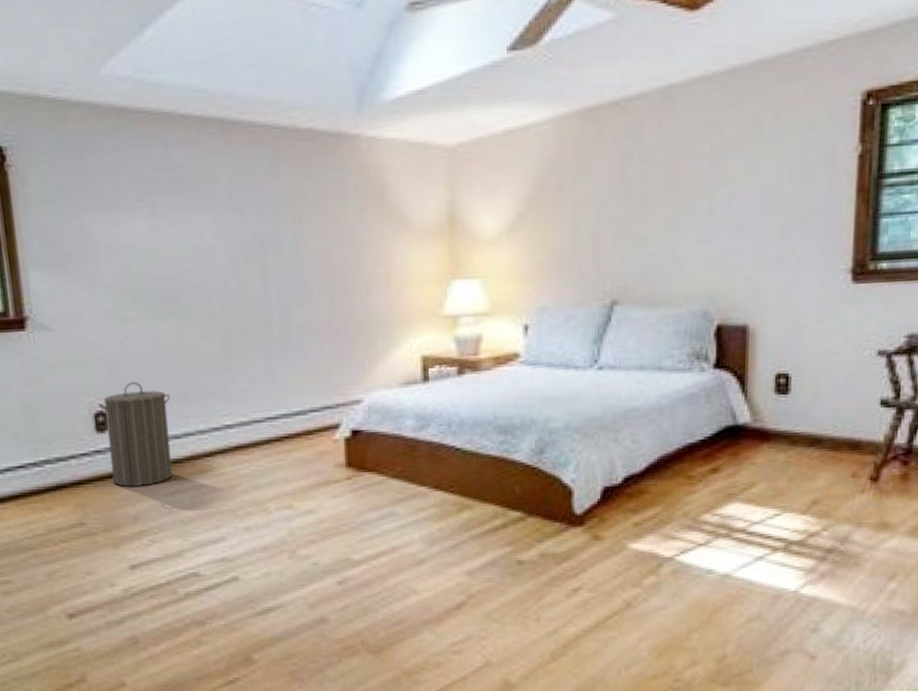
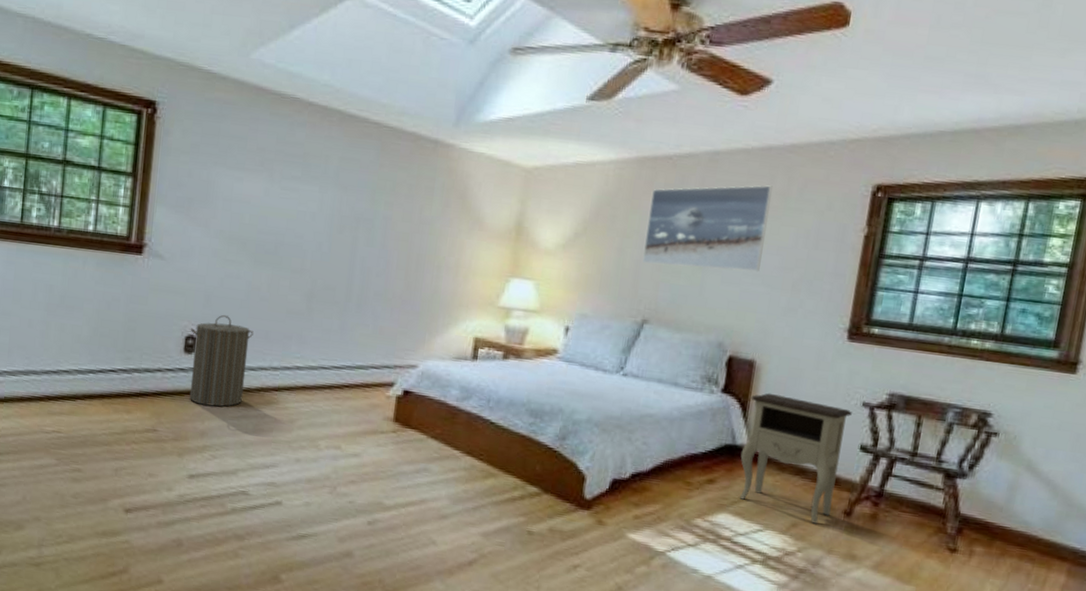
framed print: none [602,115,743,235] -> present [642,185,773,272]
nightstand: none [745,359,867,497] -> present [739,393,852,524]

